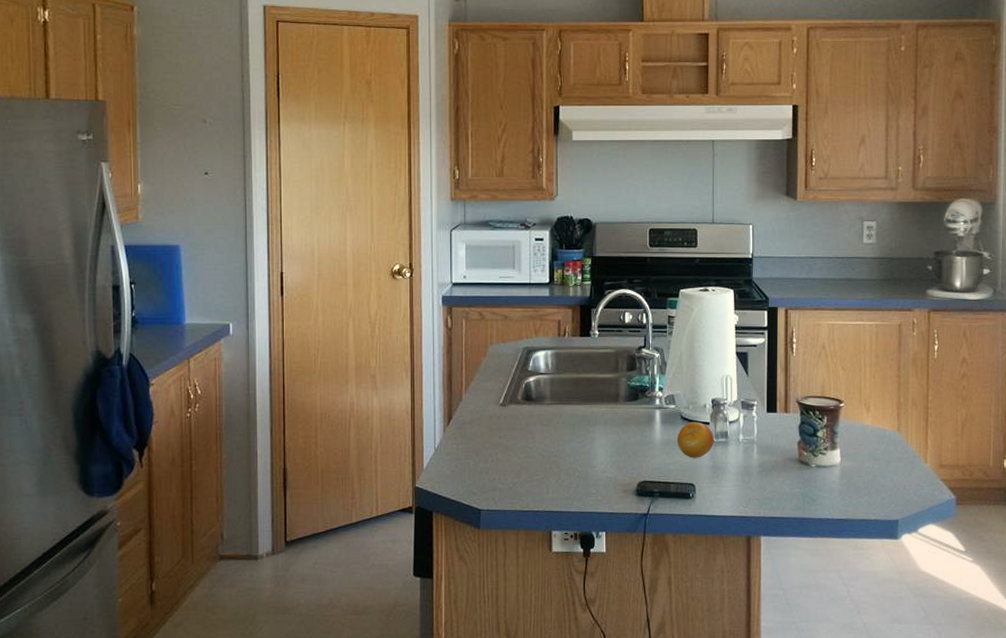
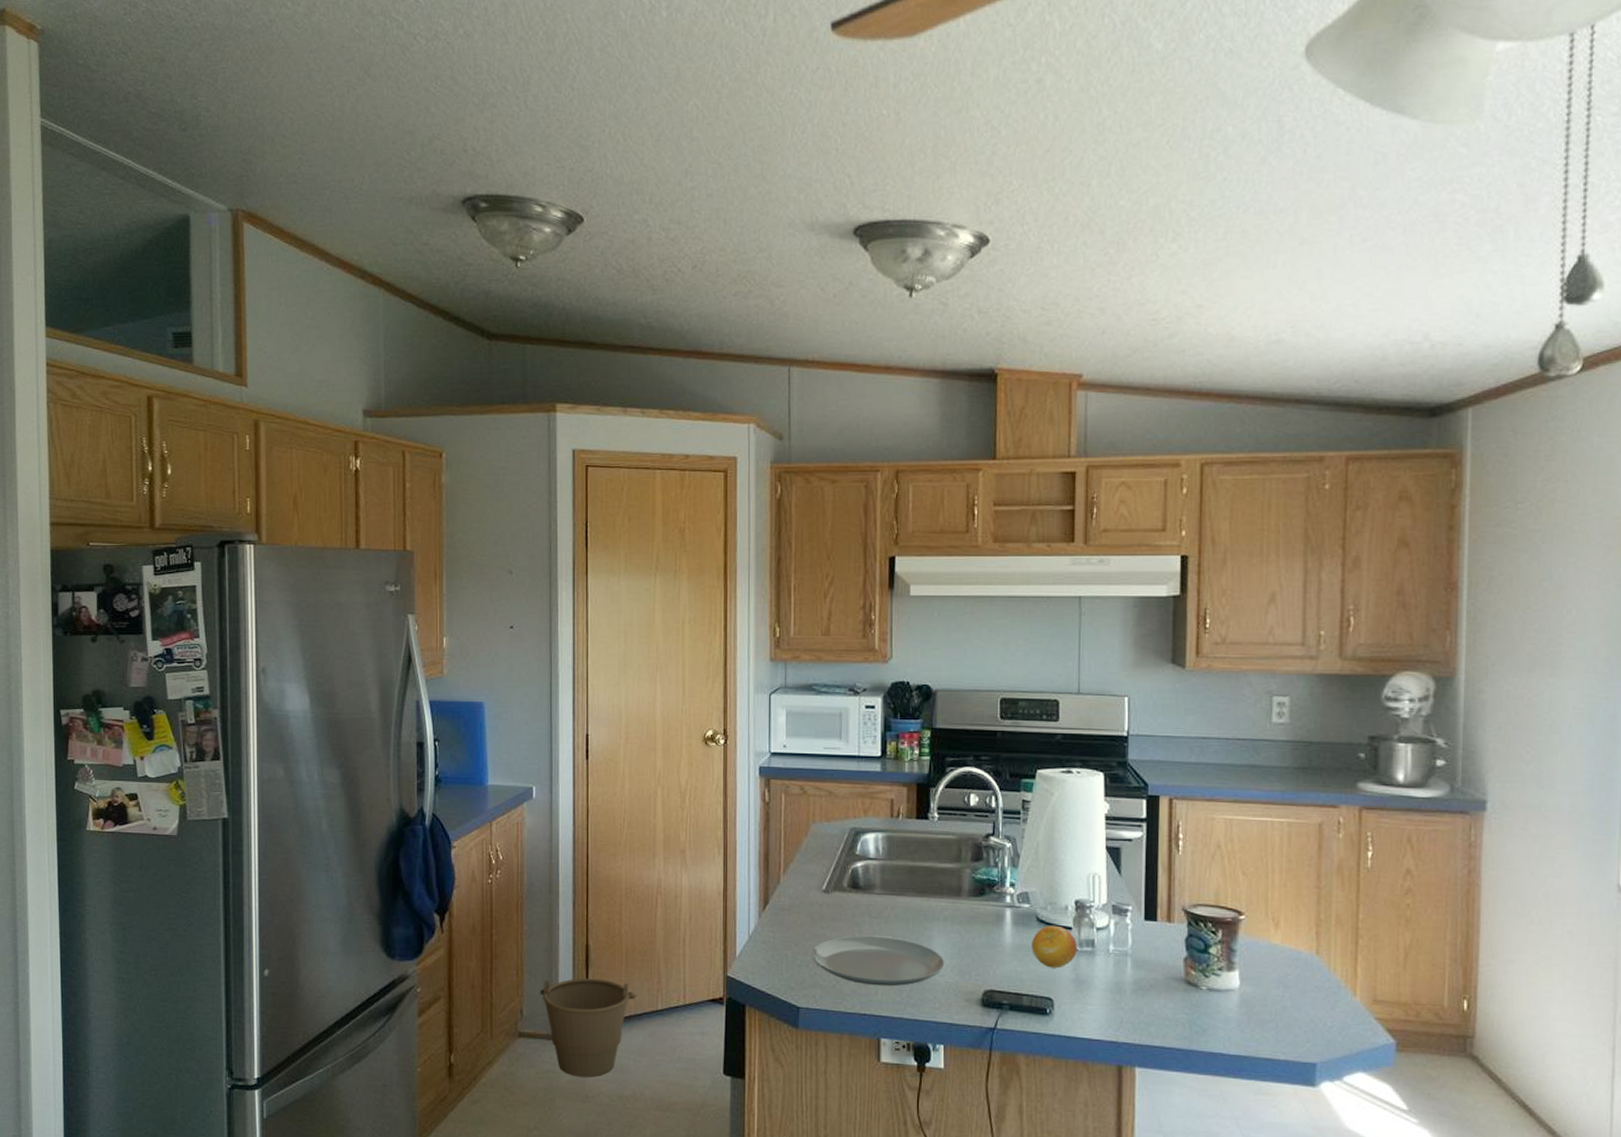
bucket: none [240,499,333,592] -> present [540,978,637,1077]
plate: none [491,441,606,485] -> present [812,935,945,987]

